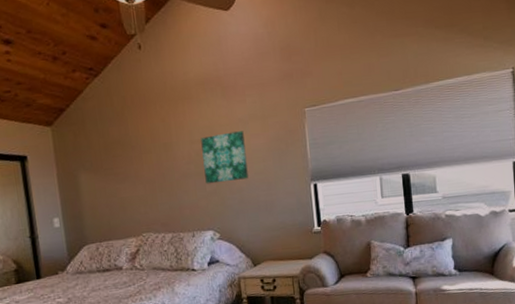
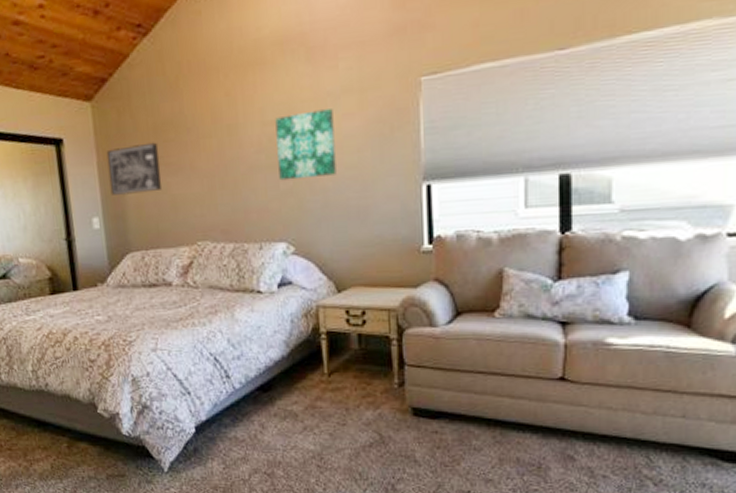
wall art: none [65,157,113,200] -> present [106,142,163,196]

